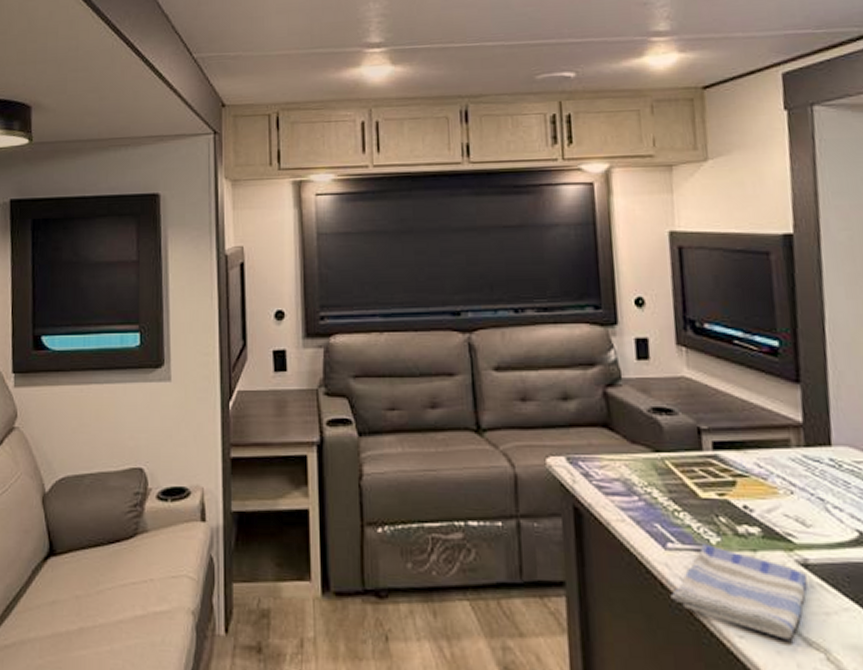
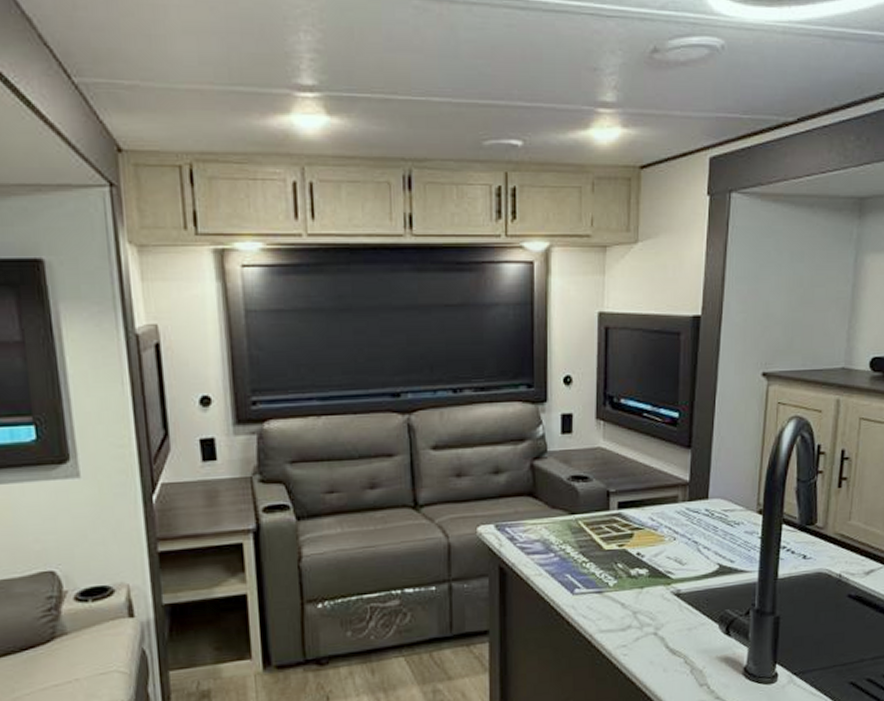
dish towel: present [670,544,807,640] -> none [574,586,678,652]

